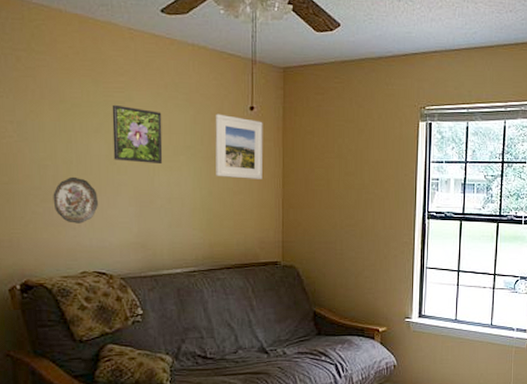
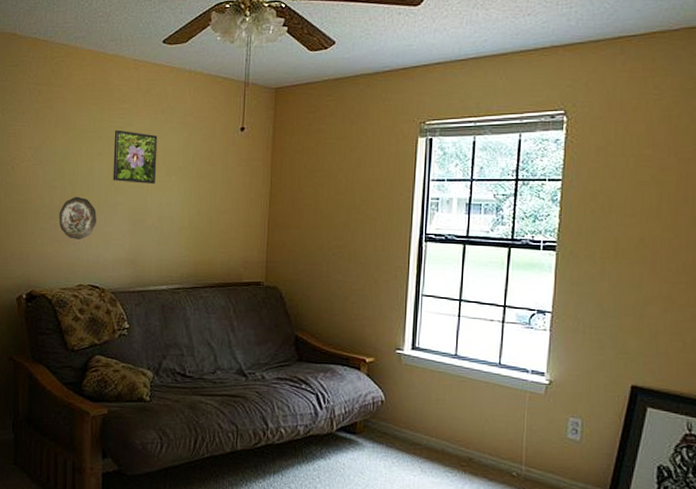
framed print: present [215,113,263,179] -> none [204,135,253,199]

